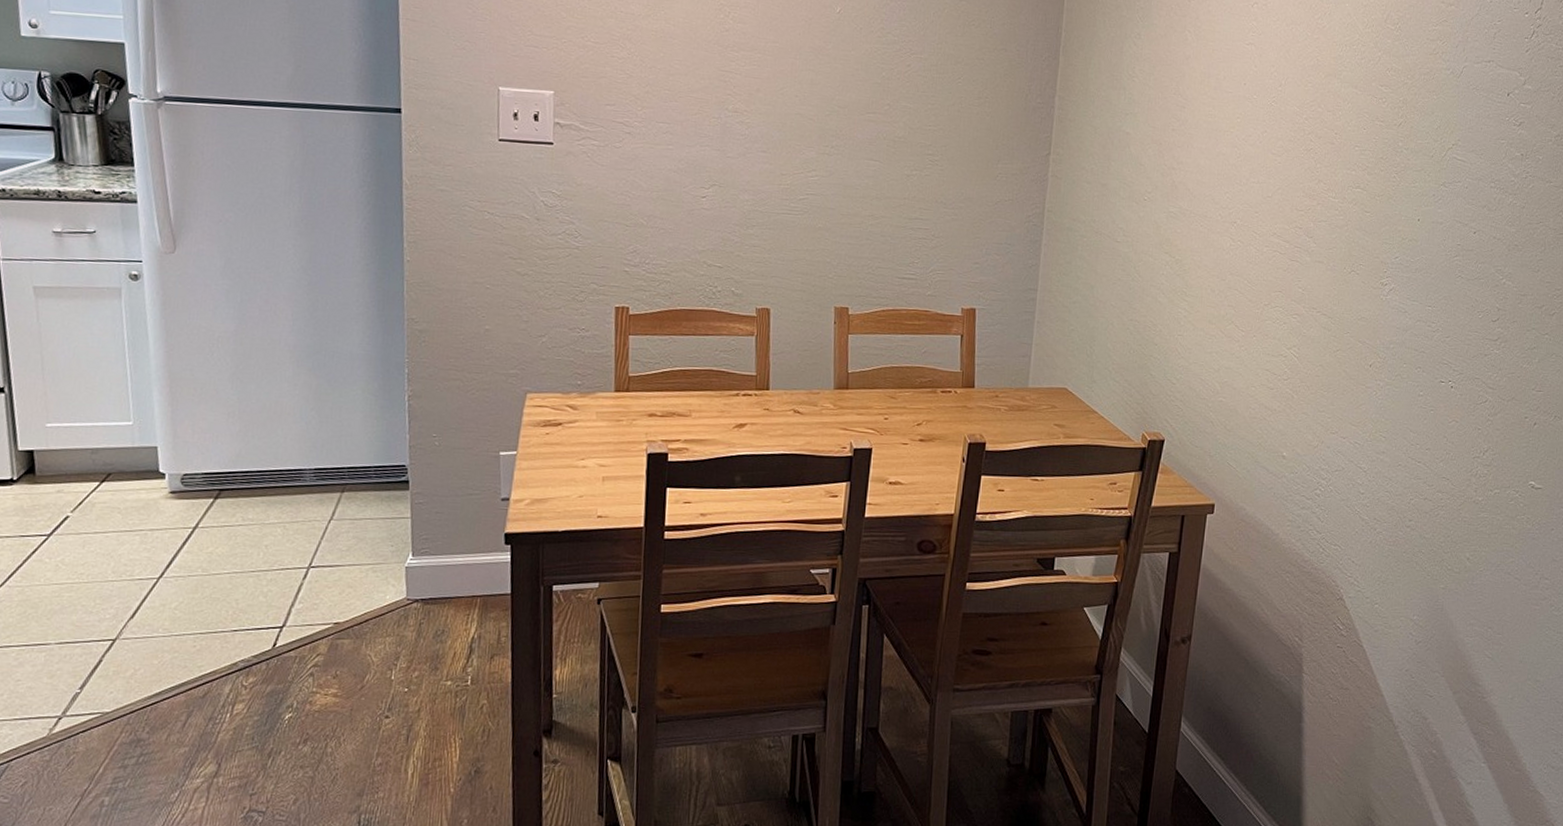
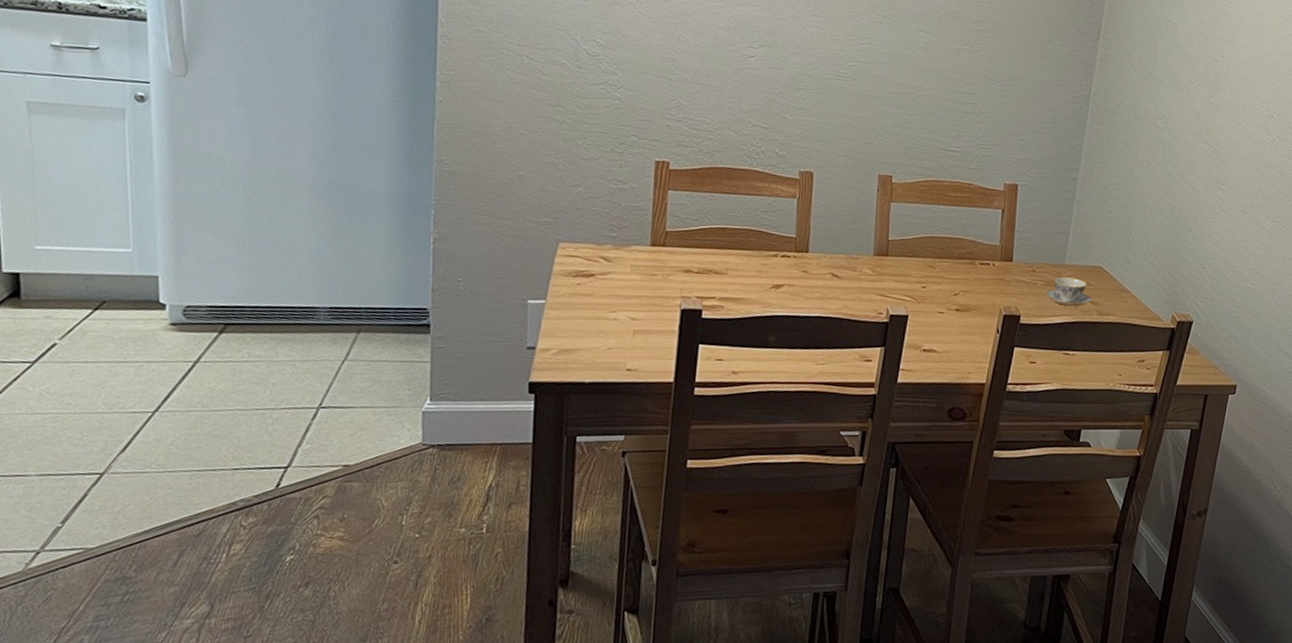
teacup: none [1010,400,1057,431] -> present [1046,276,1091,307]

